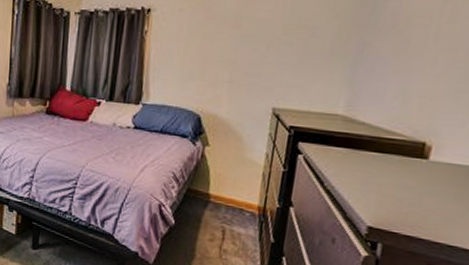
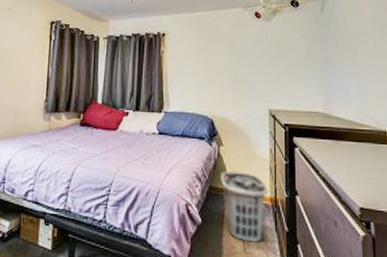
clothes hamper: none [201,174,257,250] -> present [220,171,268,243]

